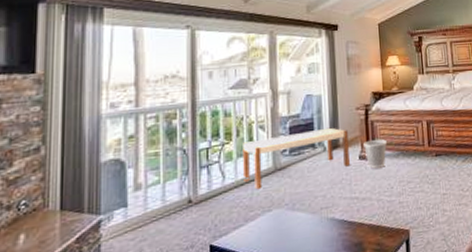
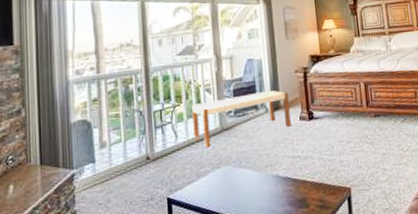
wastebasket: present [363,139,387,169] -> none [303,101,326,129]

